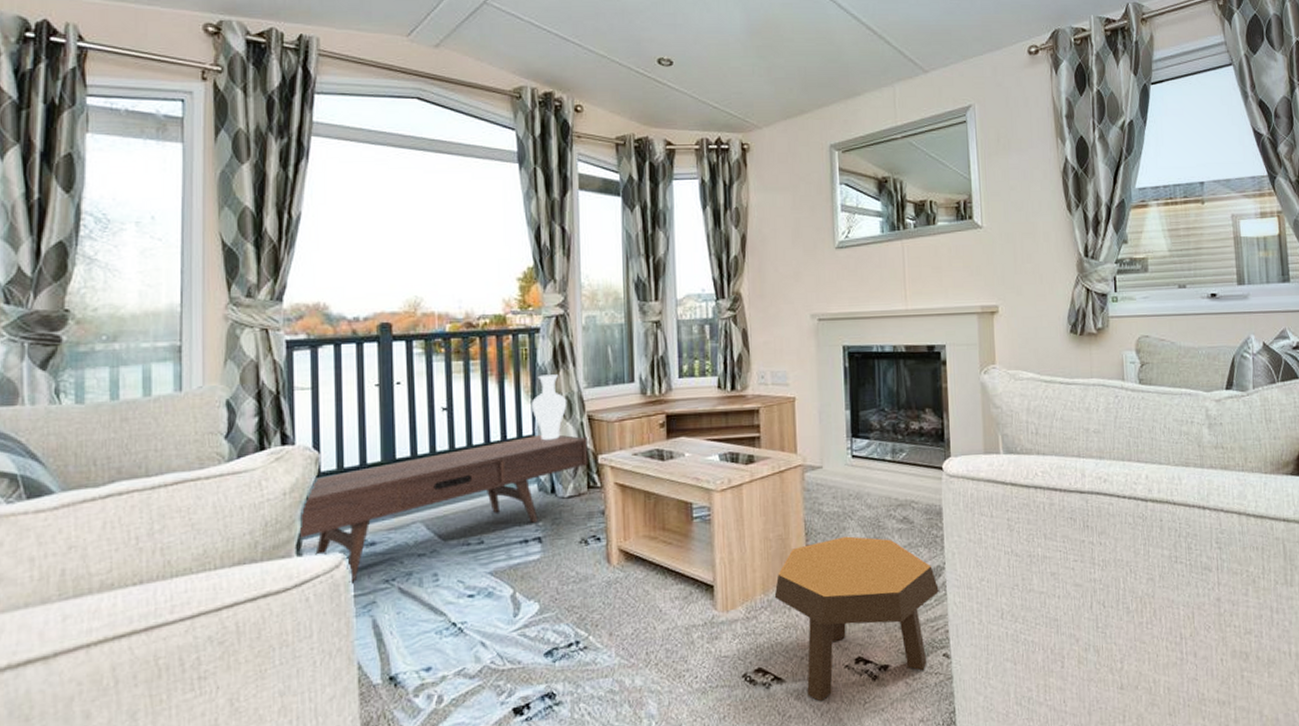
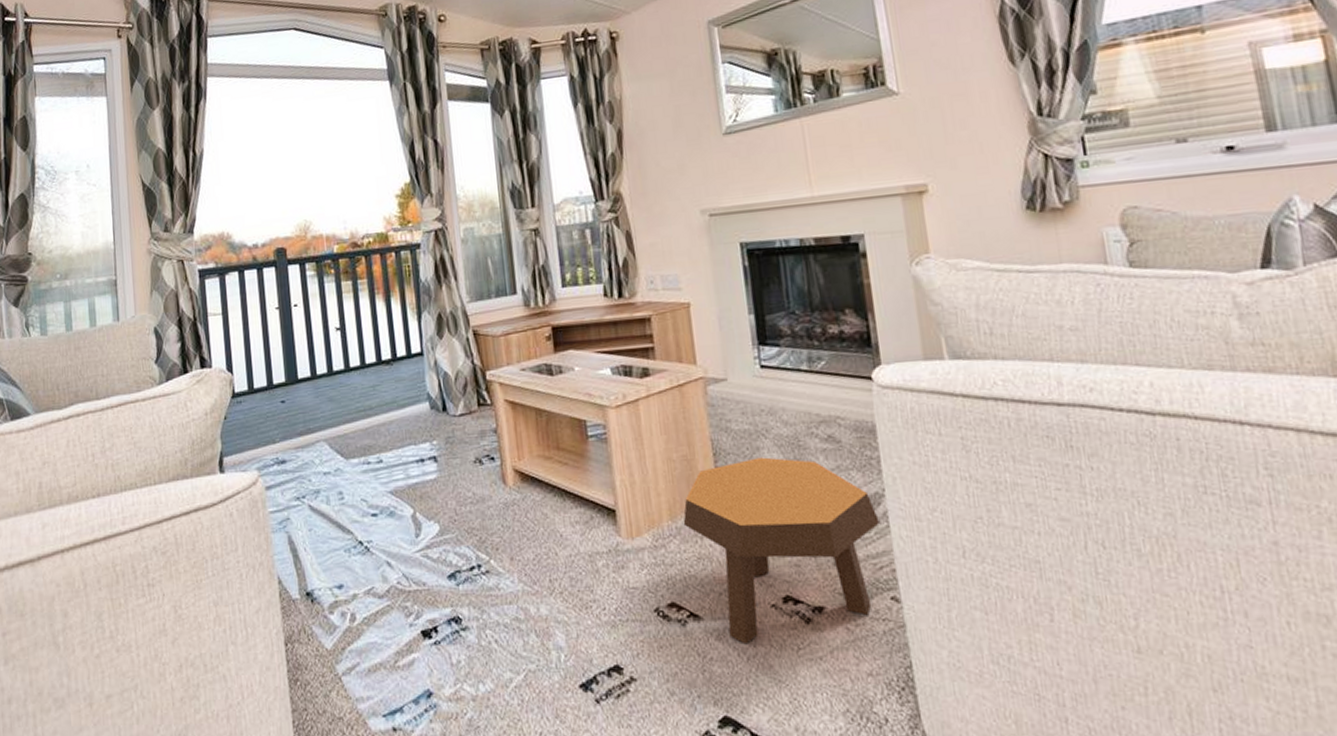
coffee table: present [298,434,588,583] -> none [220,351,477,499]
vase: present [531,374,567,441] -> none [417,290,452,358]

